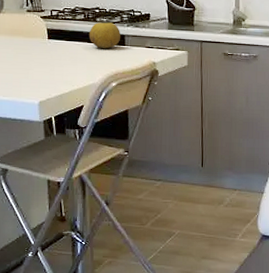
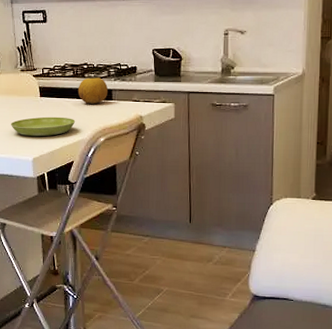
saucer: none [14,59,87,79] -> present [10,116,76,136]

